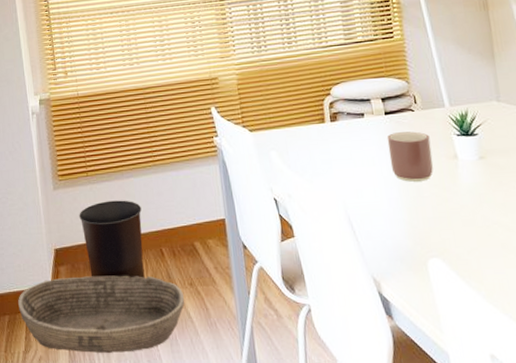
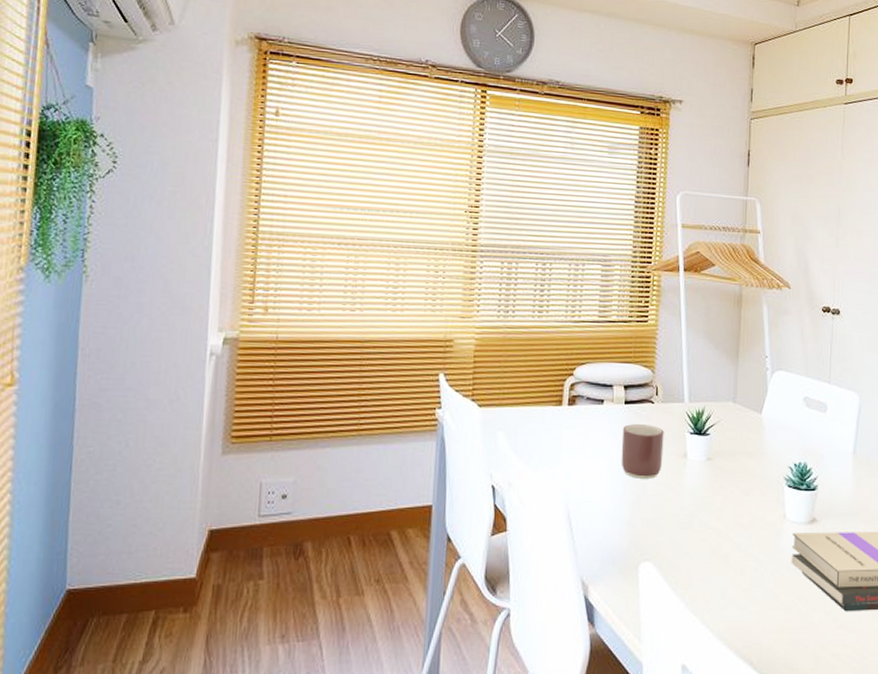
basket: present [18,275,185,353] -> none [144,566,367,663]
waste bin: present [79,200,145,278] -> none [250,474,333,571]

